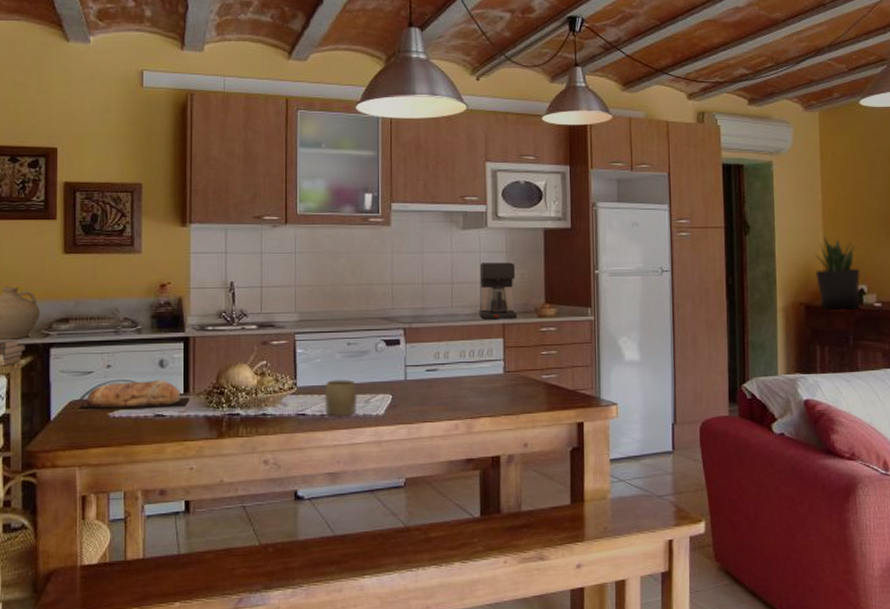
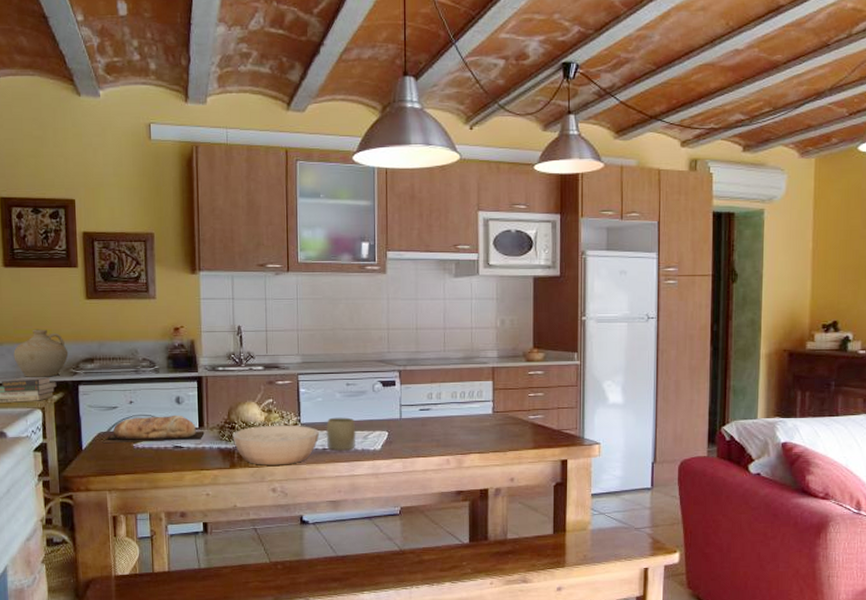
bowl: none [221,389,318,435] -> present [232,425,320,465]
coffee maker: present [479,262,517,320] -> none [470,309,506,363]
planter: present [814,236,860,311] -> none [801,284,847,358]

